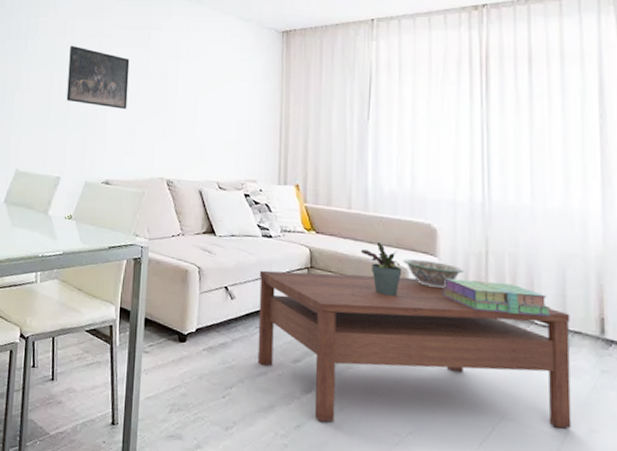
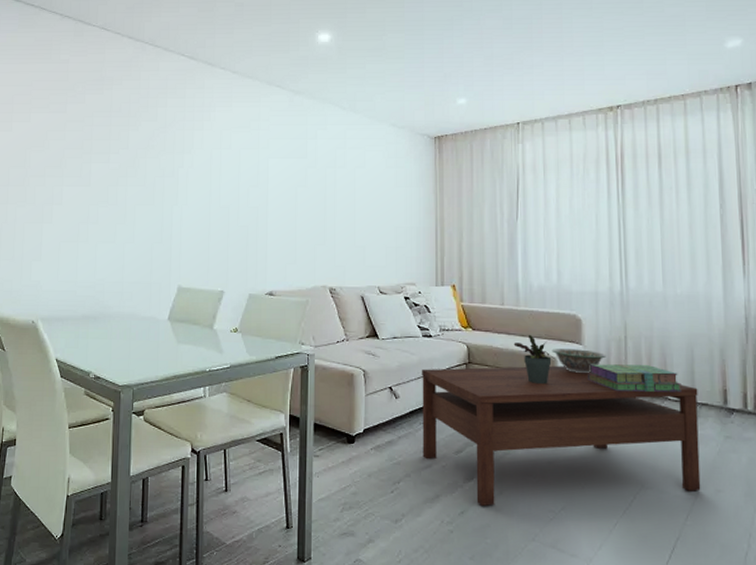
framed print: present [66,45,130,109] -> none [226,158,288,220]

